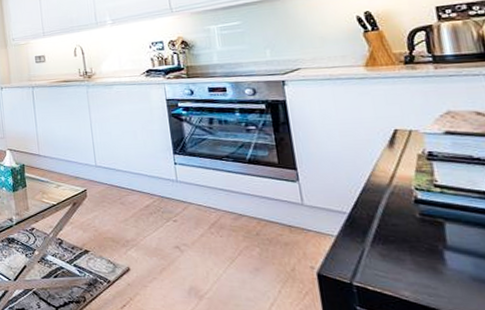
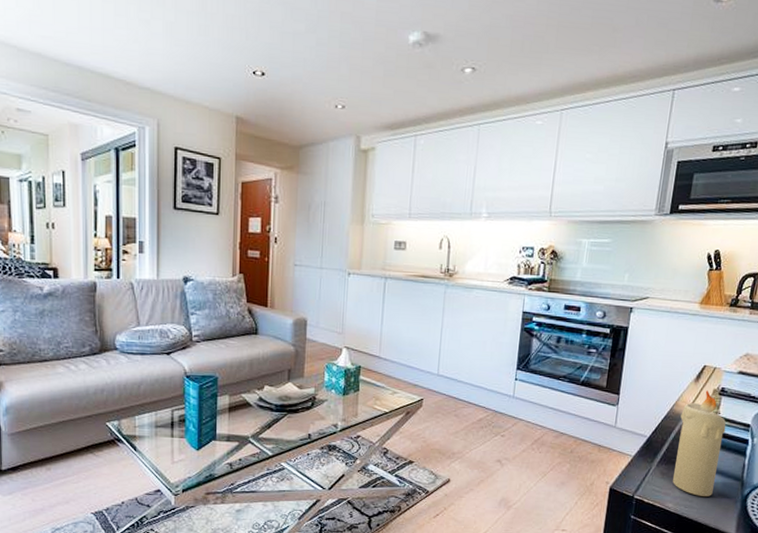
candle: none [383,156,464,282] -> present [673,390,726,497]

